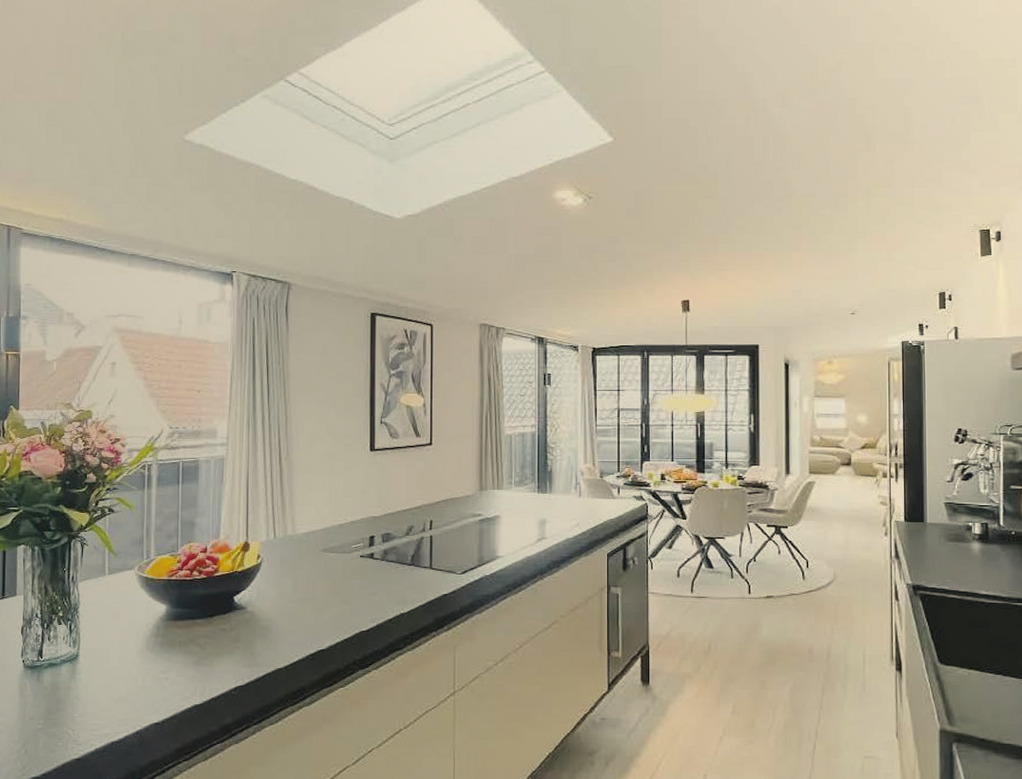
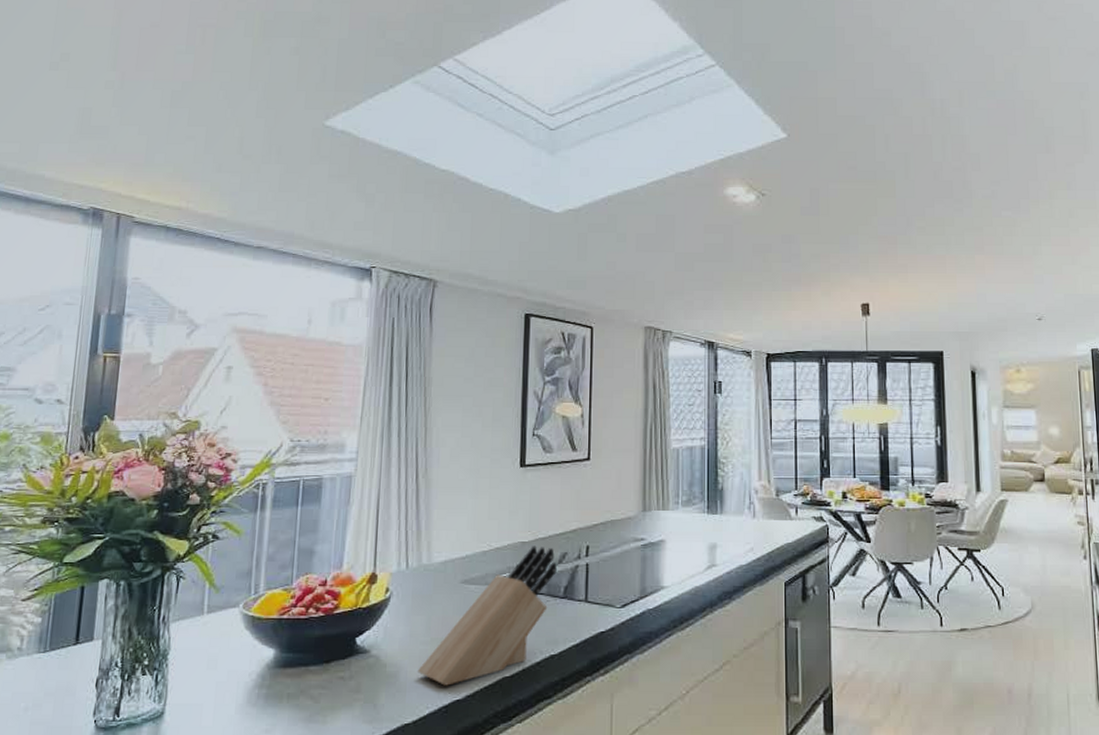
knife block: none [288,520,404,638] -> present [418,545,557,686]

